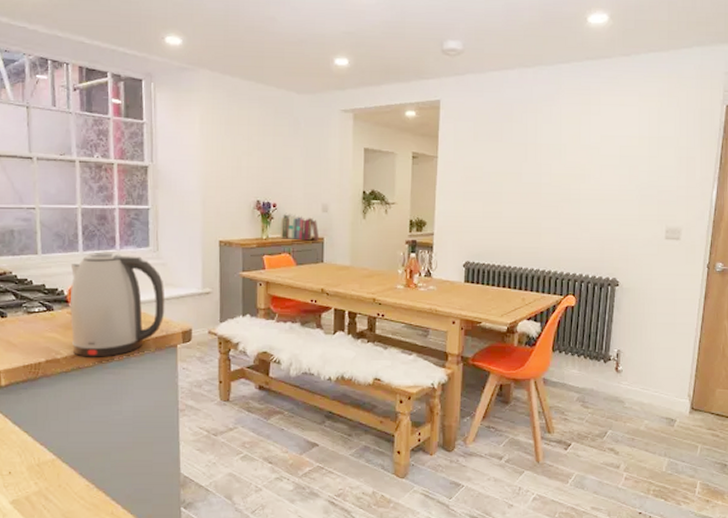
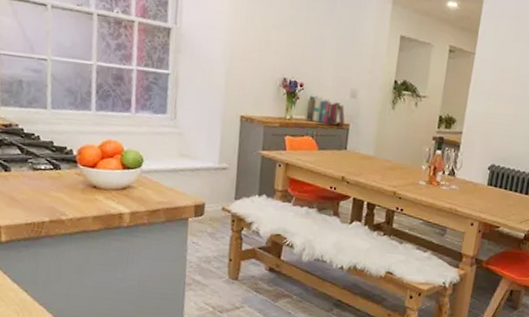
kettle: present [69,250,165,357] -> none [78,112,180,223]

